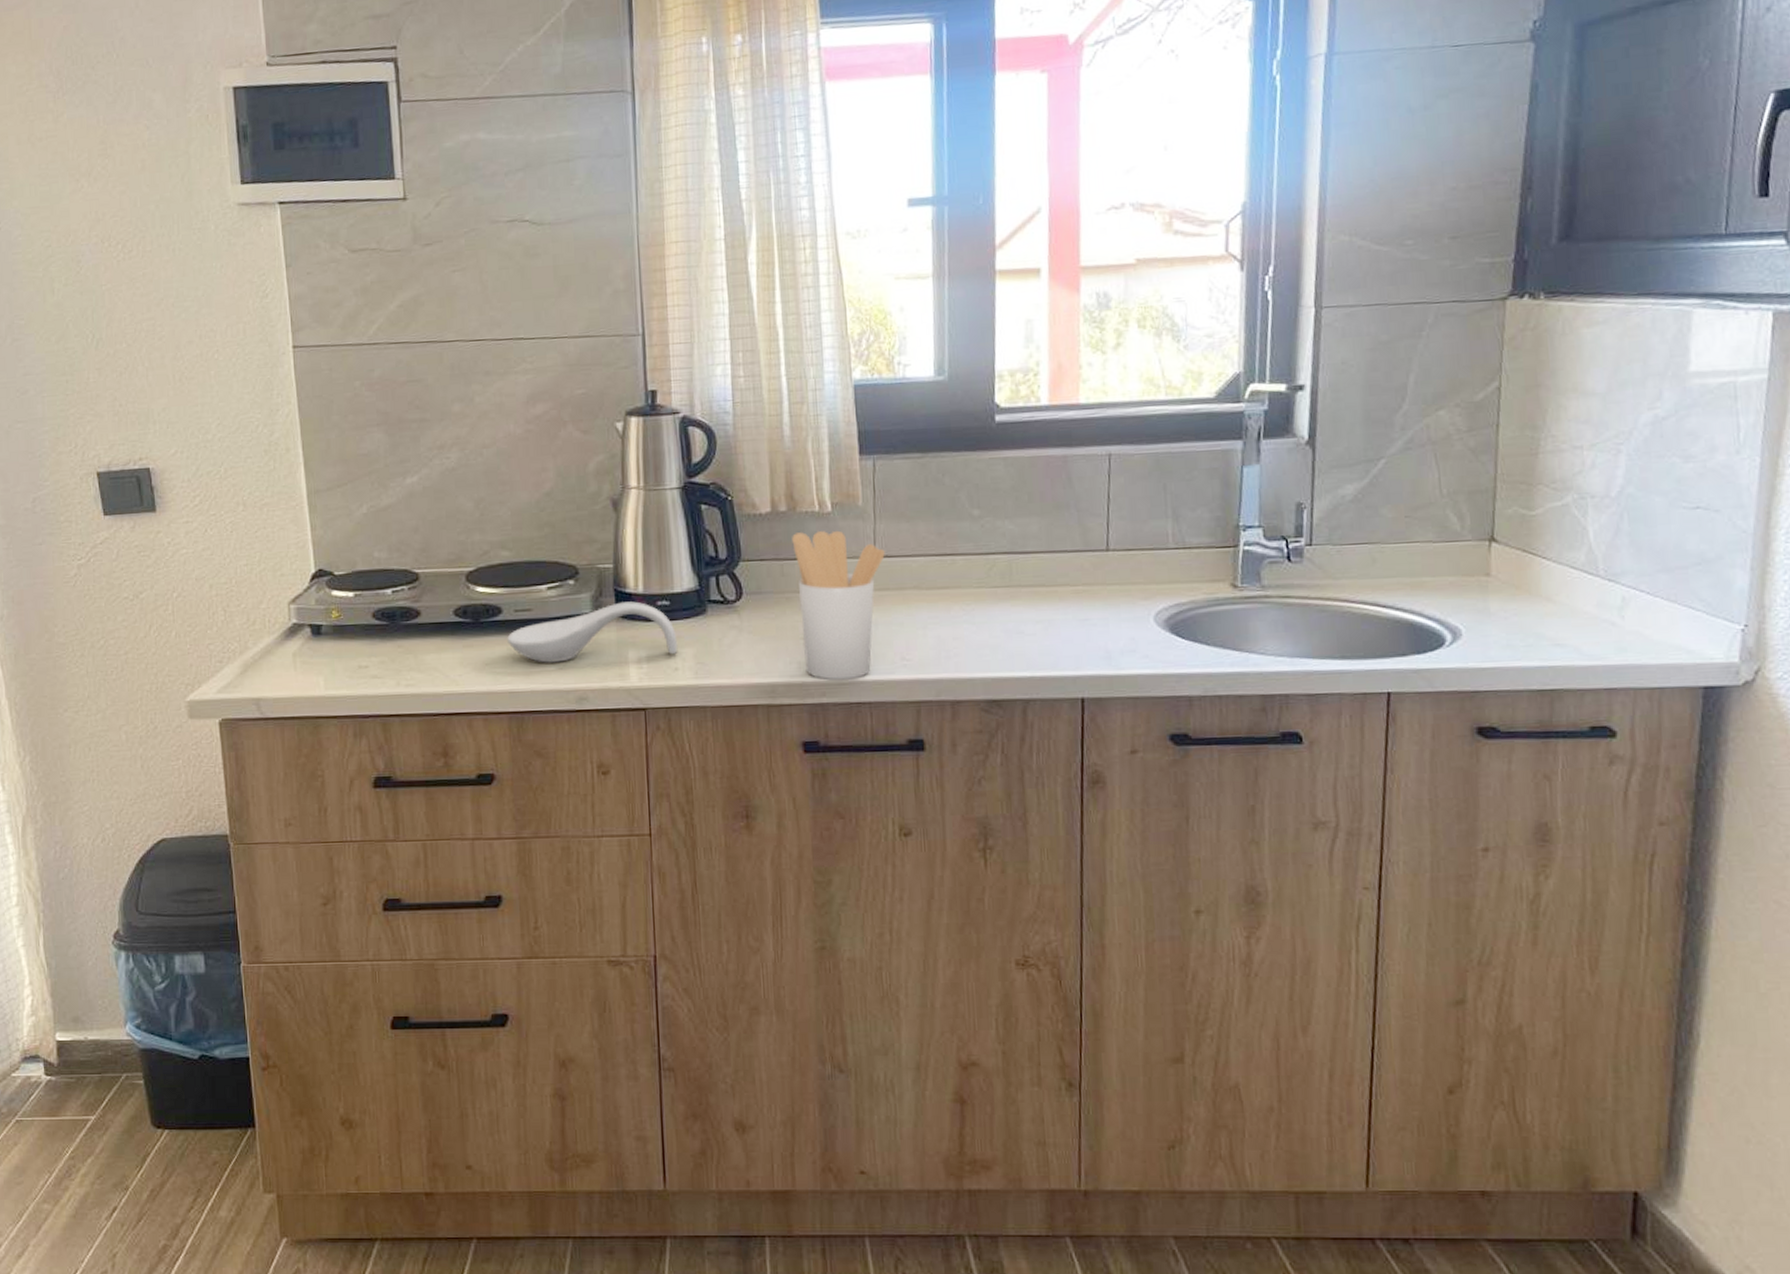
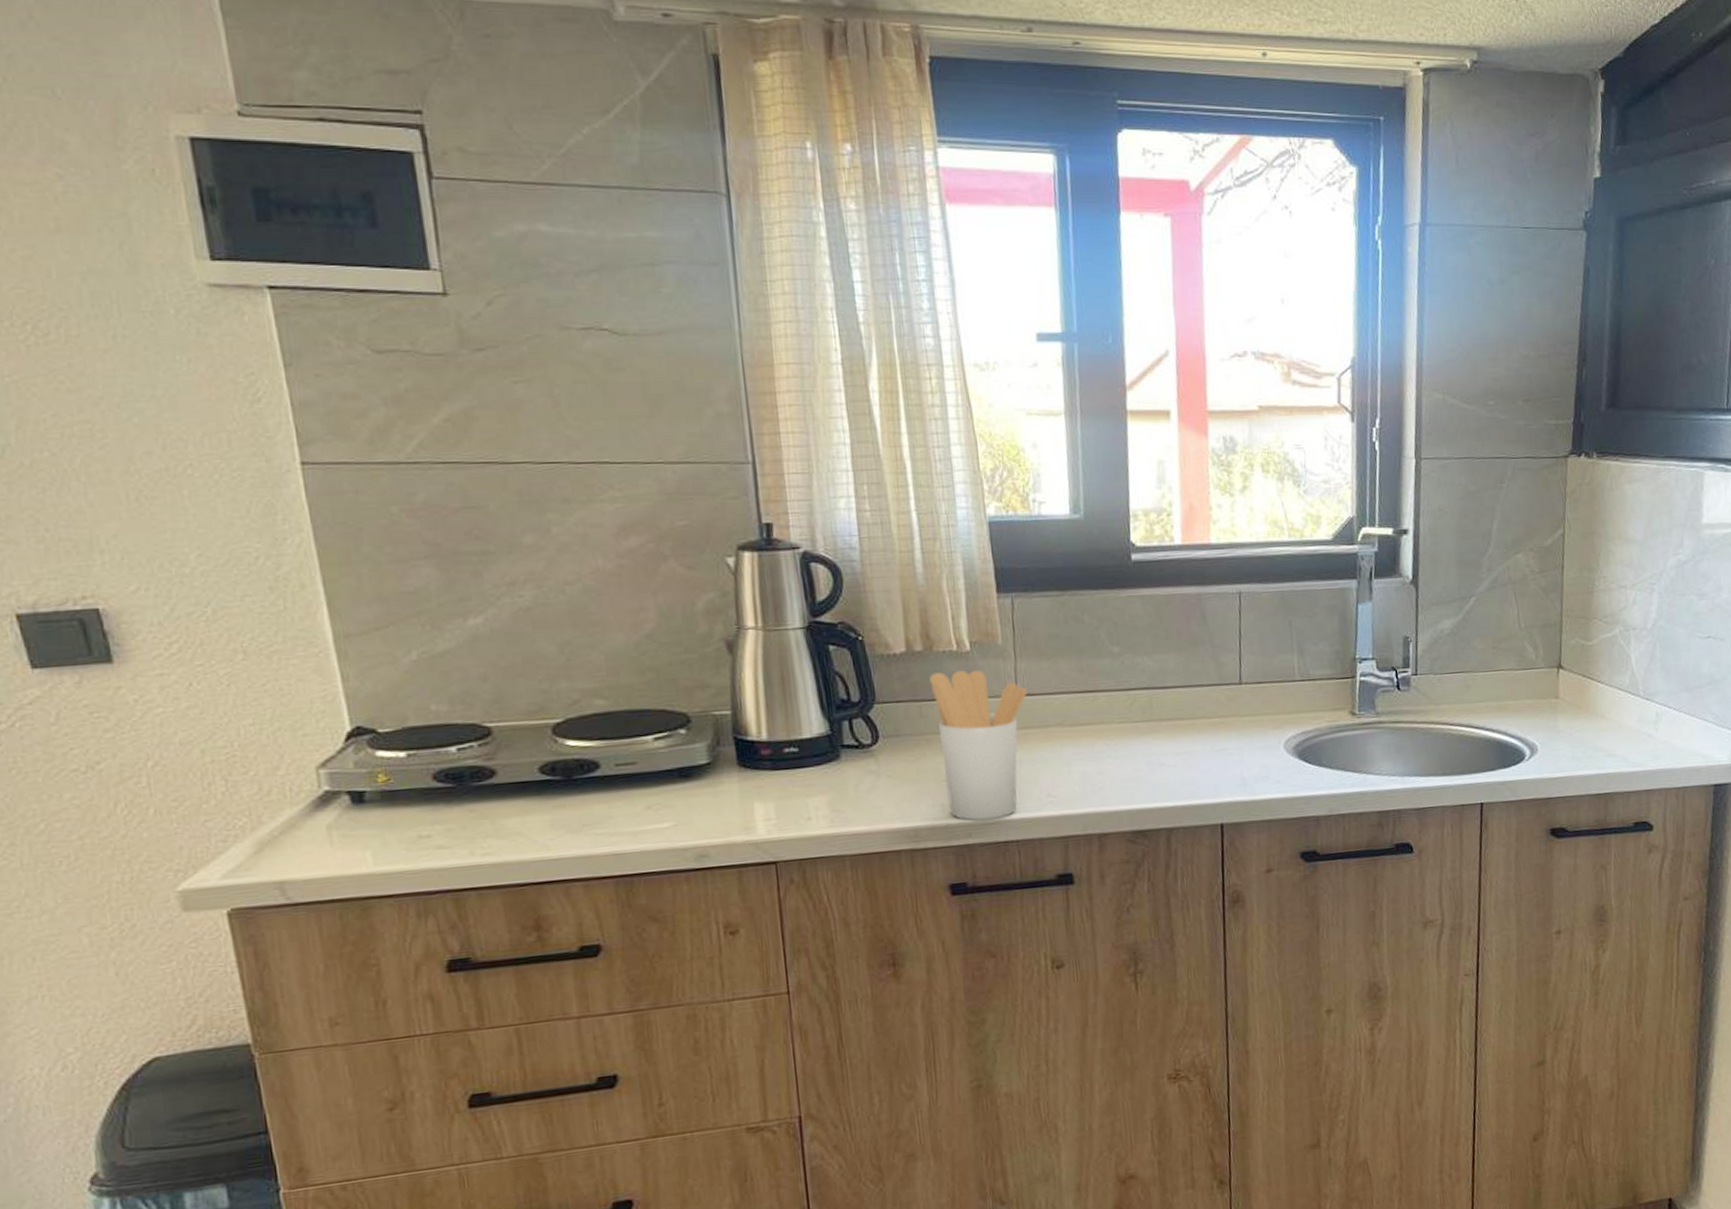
spoon rest: present [507,601,678,663] -> none [608,749,810,820]

